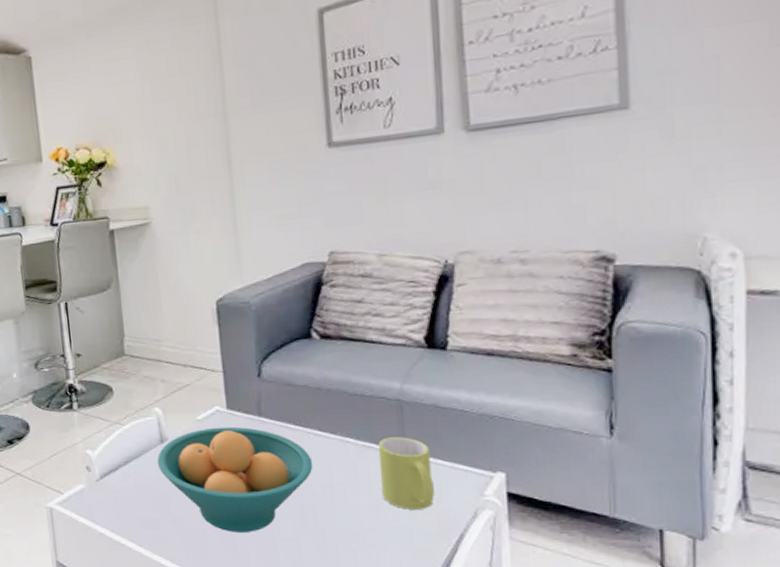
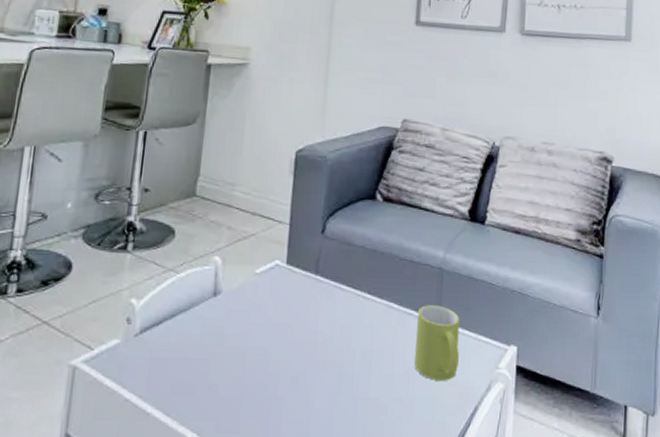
fruit bowl: present [157,426,313,532] -> none [205,282,358,401]

